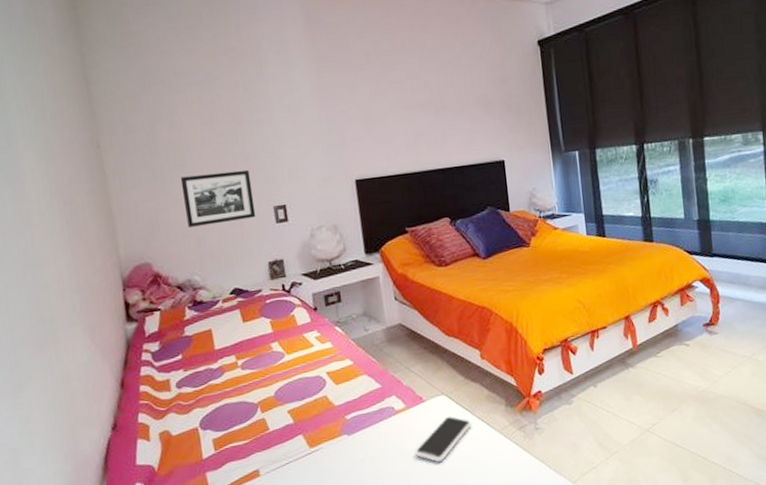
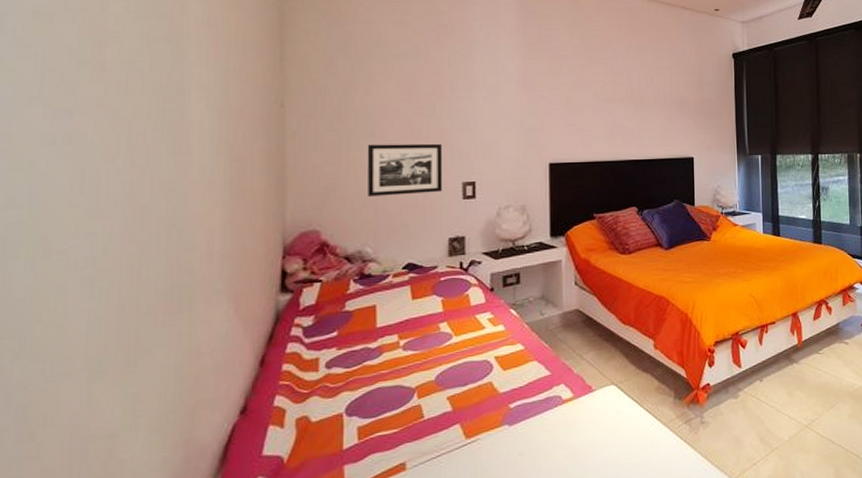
smartphone: present [415,416,471,462] -> none [578,407,638,456]

